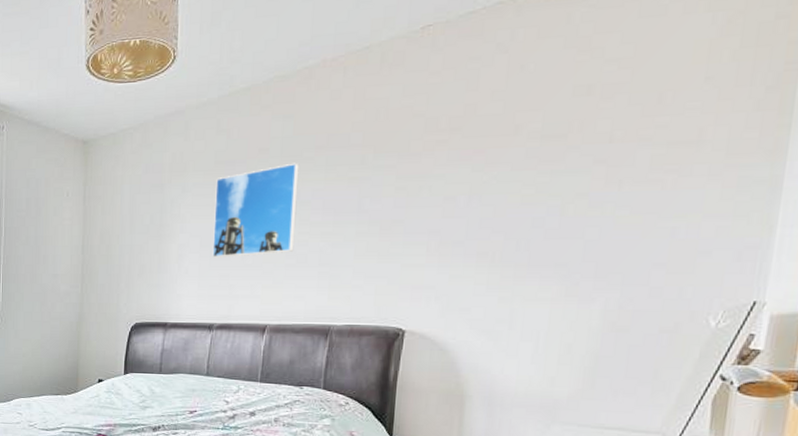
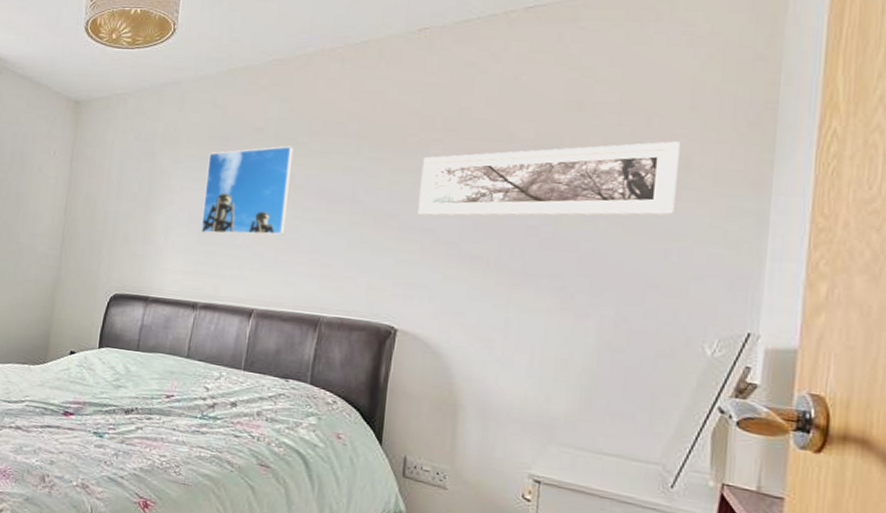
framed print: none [423,115,694,219] -> present [417,141,681,216]

